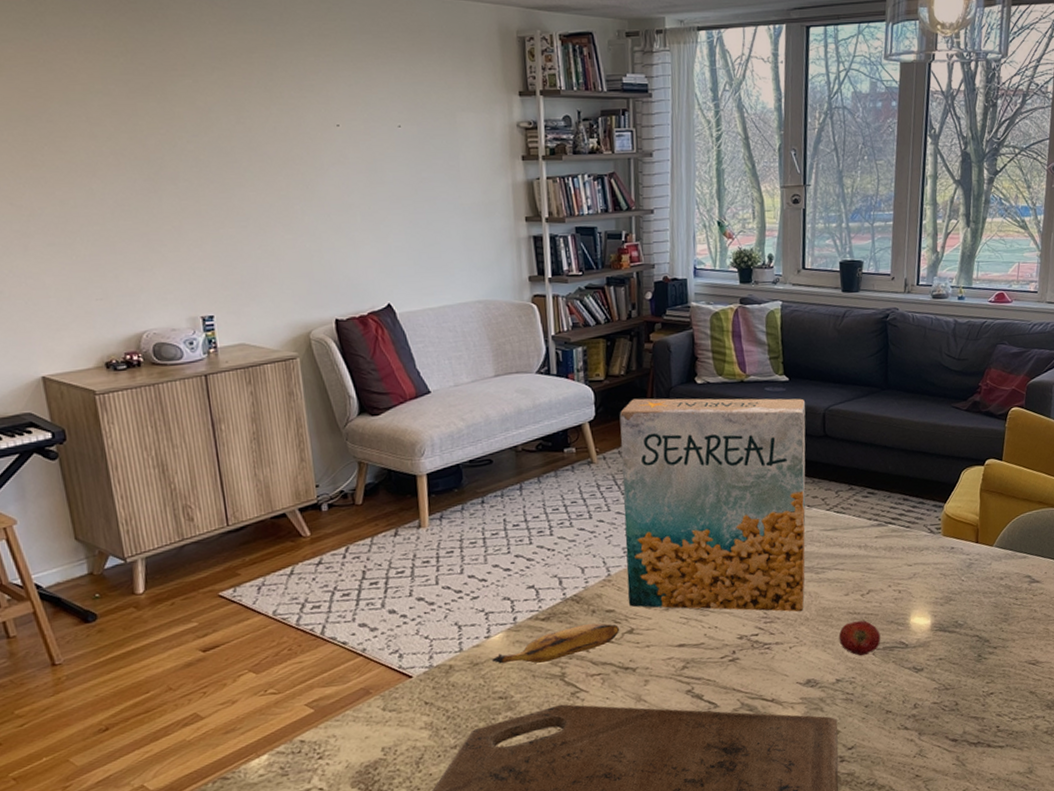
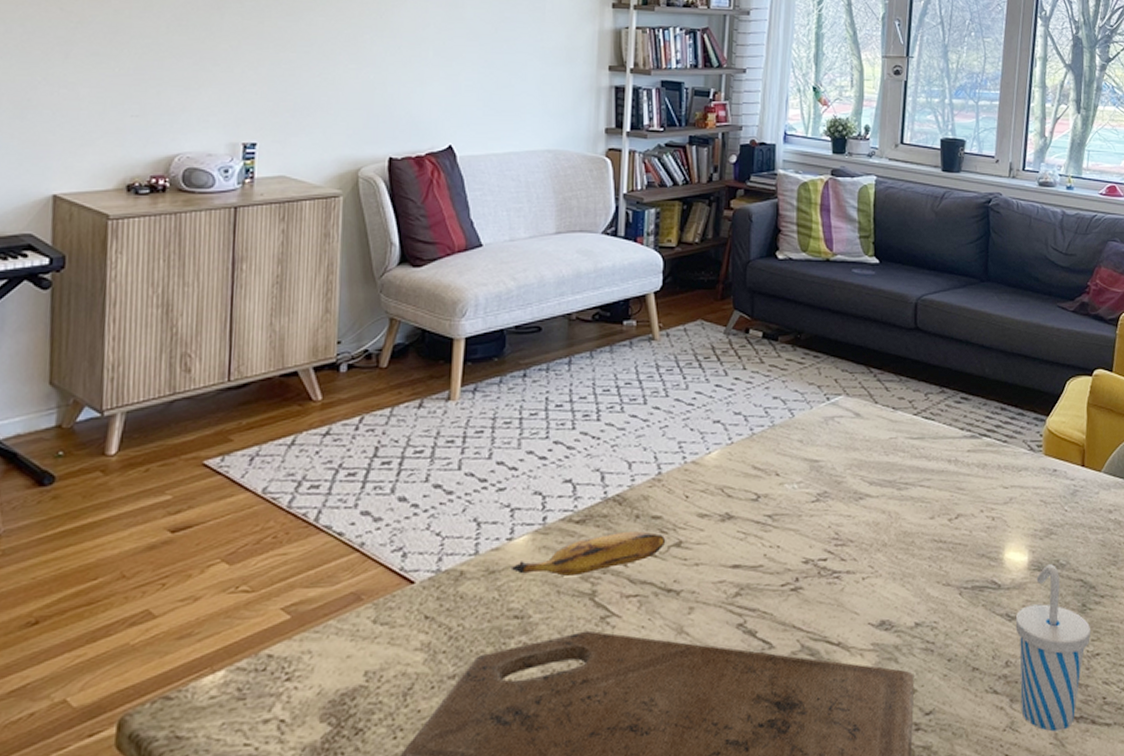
cereal box: present [619,398,806,612] -> none [679,270,897,535]
fruit: present [838,620,881,656] -> none [920,550,970,596]
cup: none [921,625,986,755] -> present [1015,564,1091,732]

